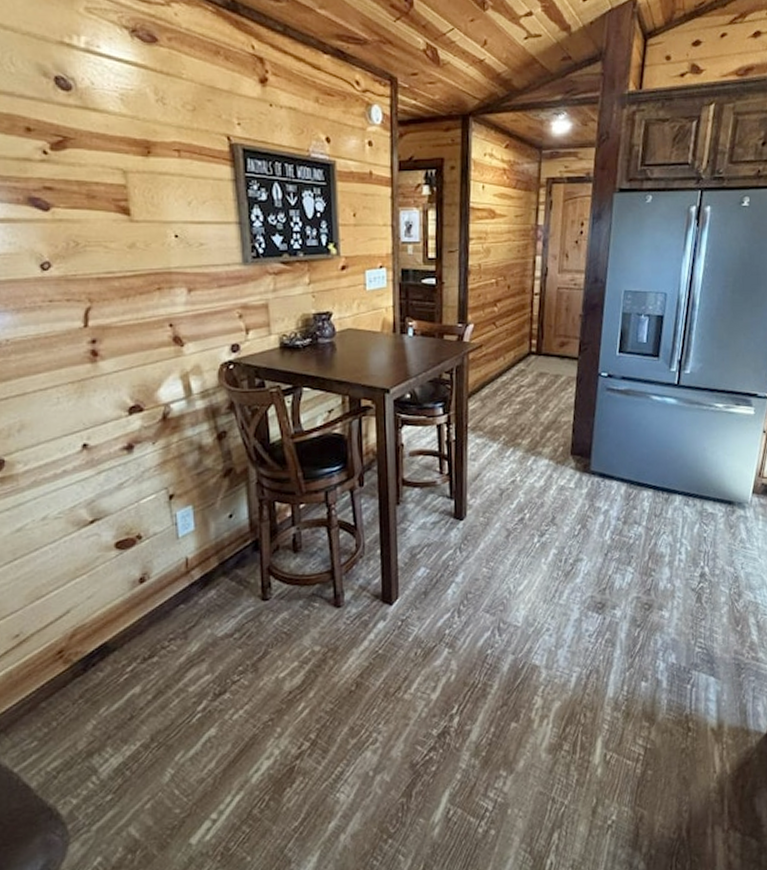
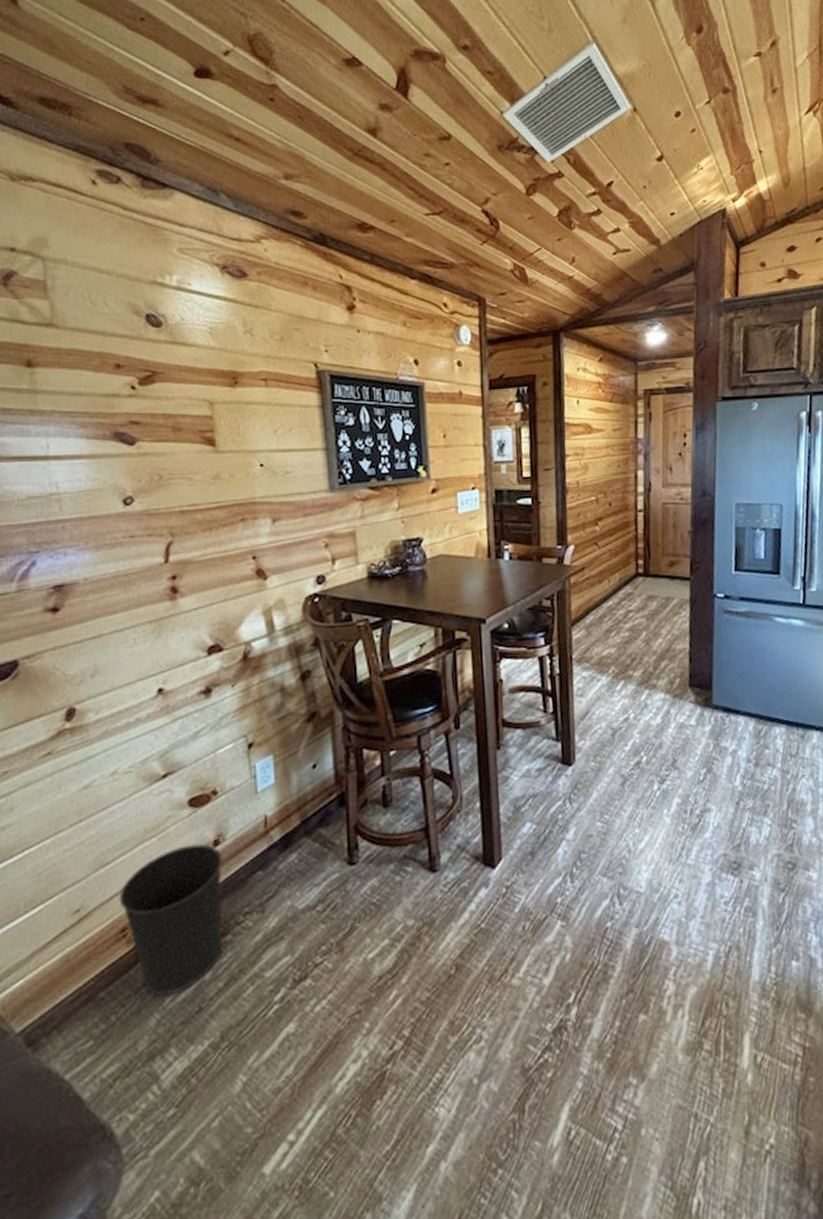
wastebasket: none [54,580,150,706] -> present [119,843,223,996]

